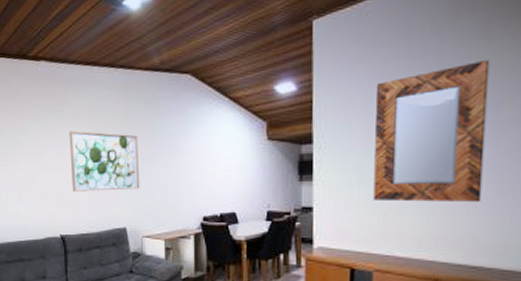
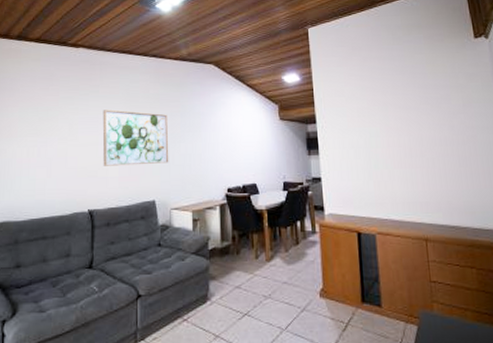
home mirror: present [373,59,490,203] -> none [360,63,448,172]

